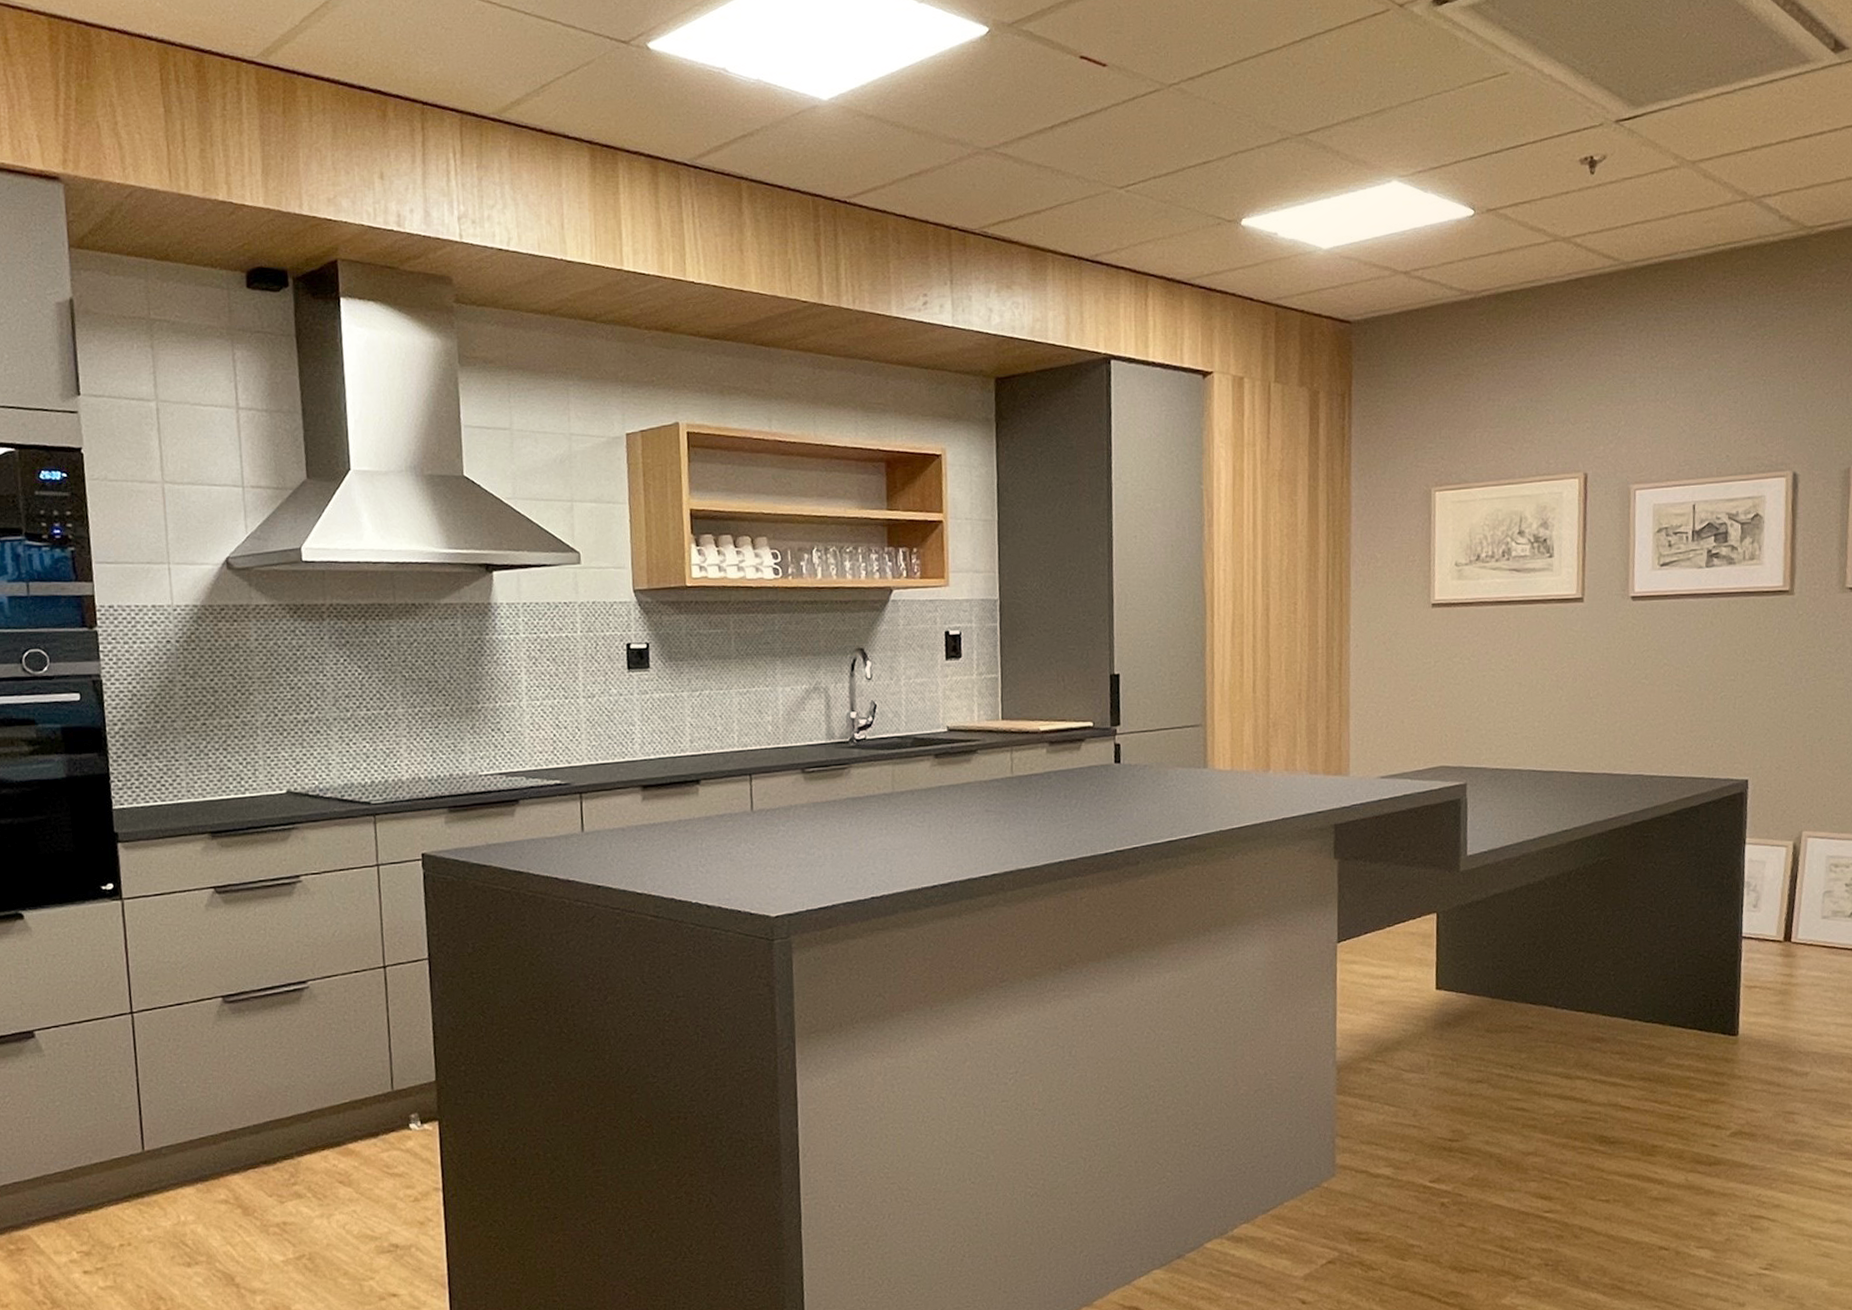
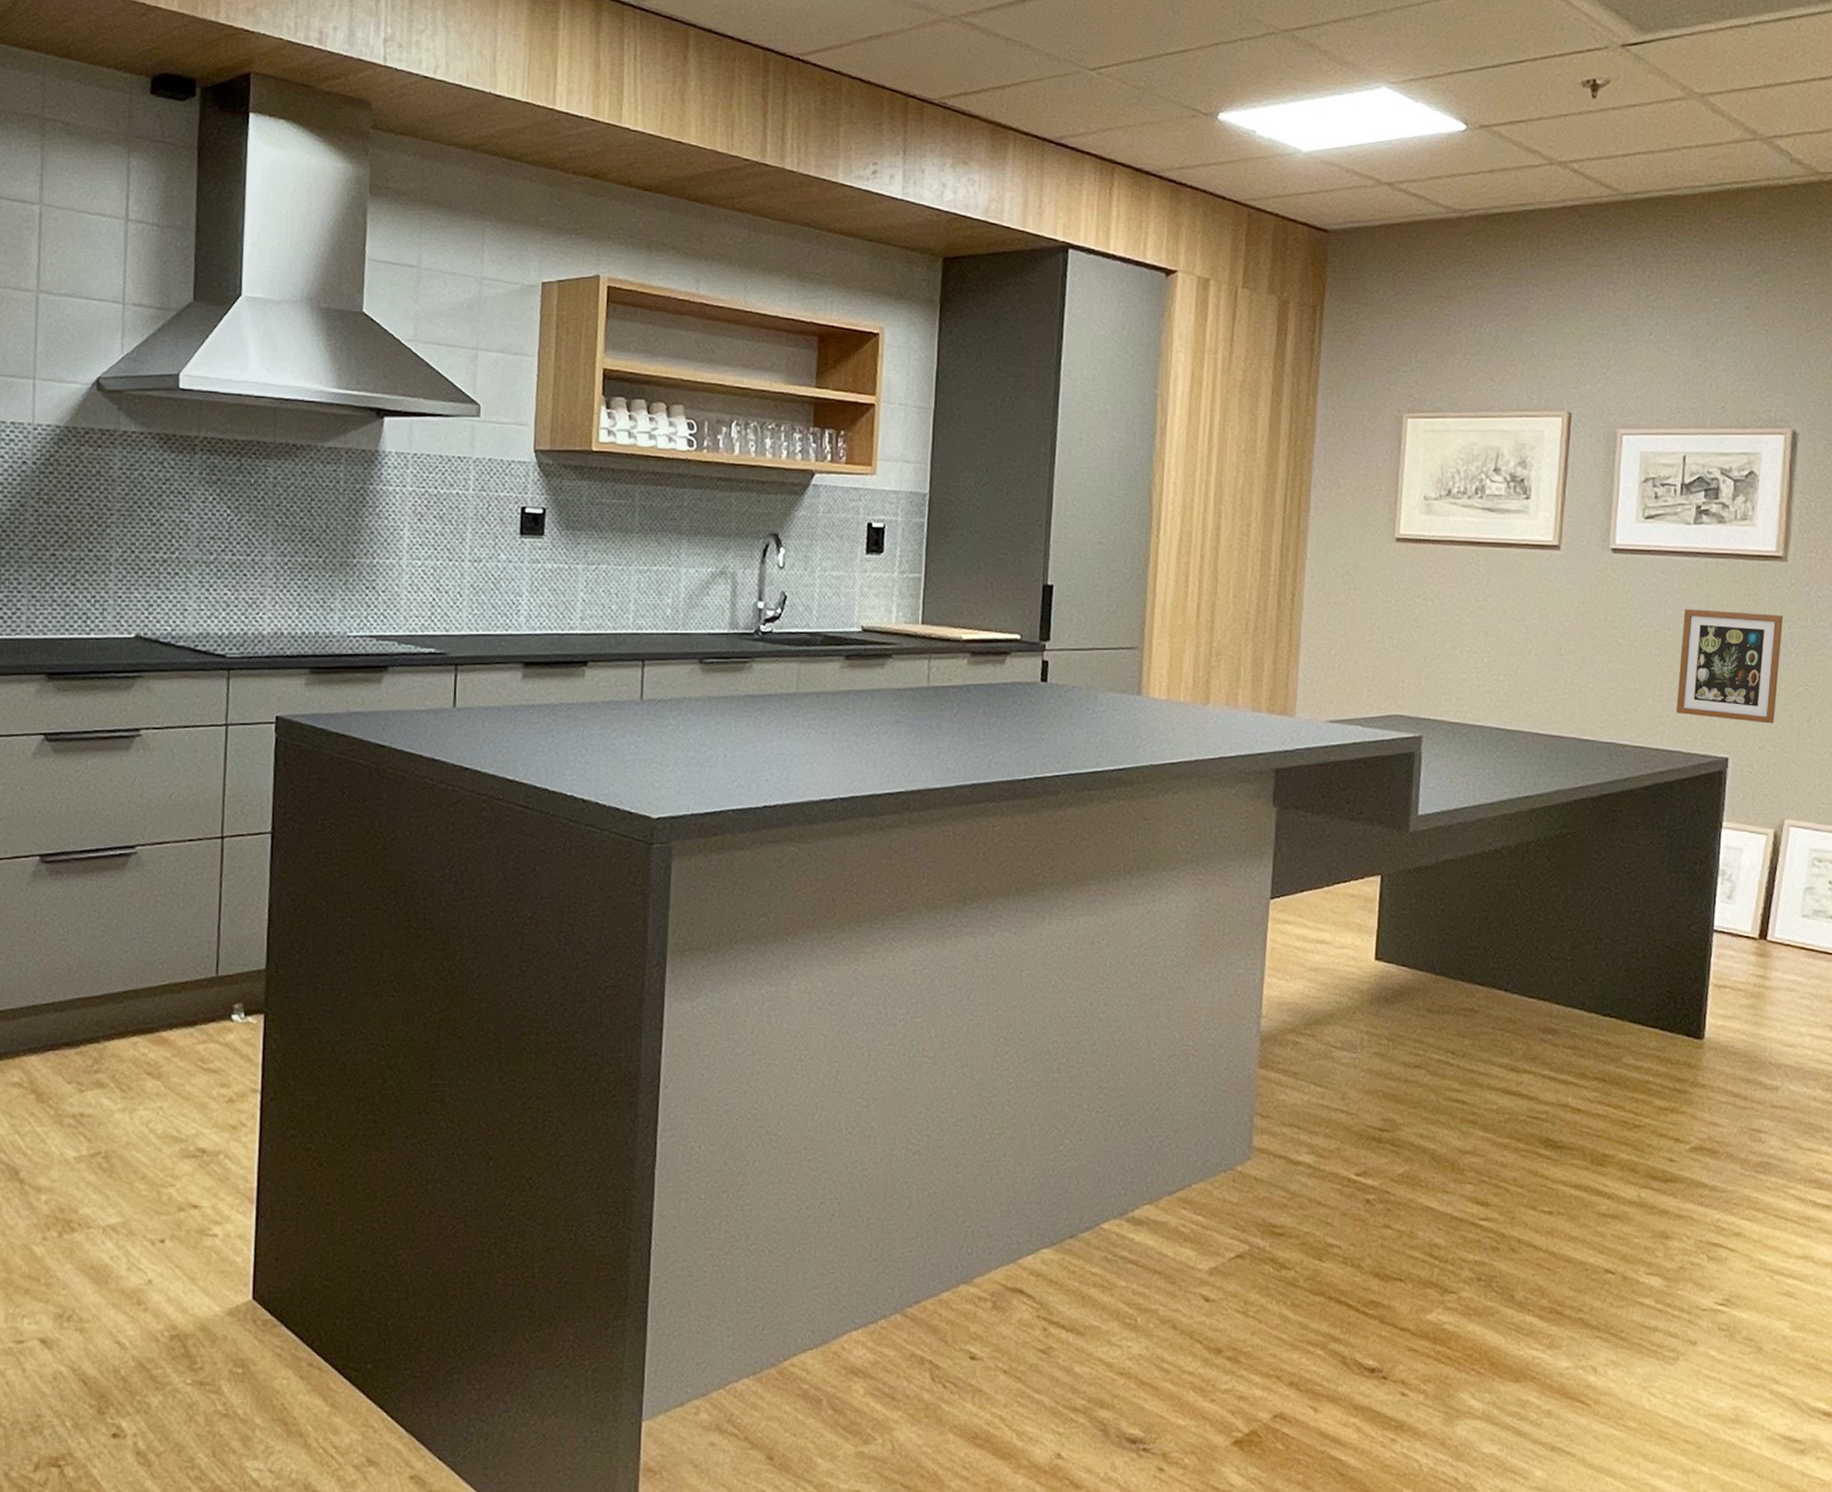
picture frame: none [1698,644,1793,746] -> present [1675,609,1784,724]

